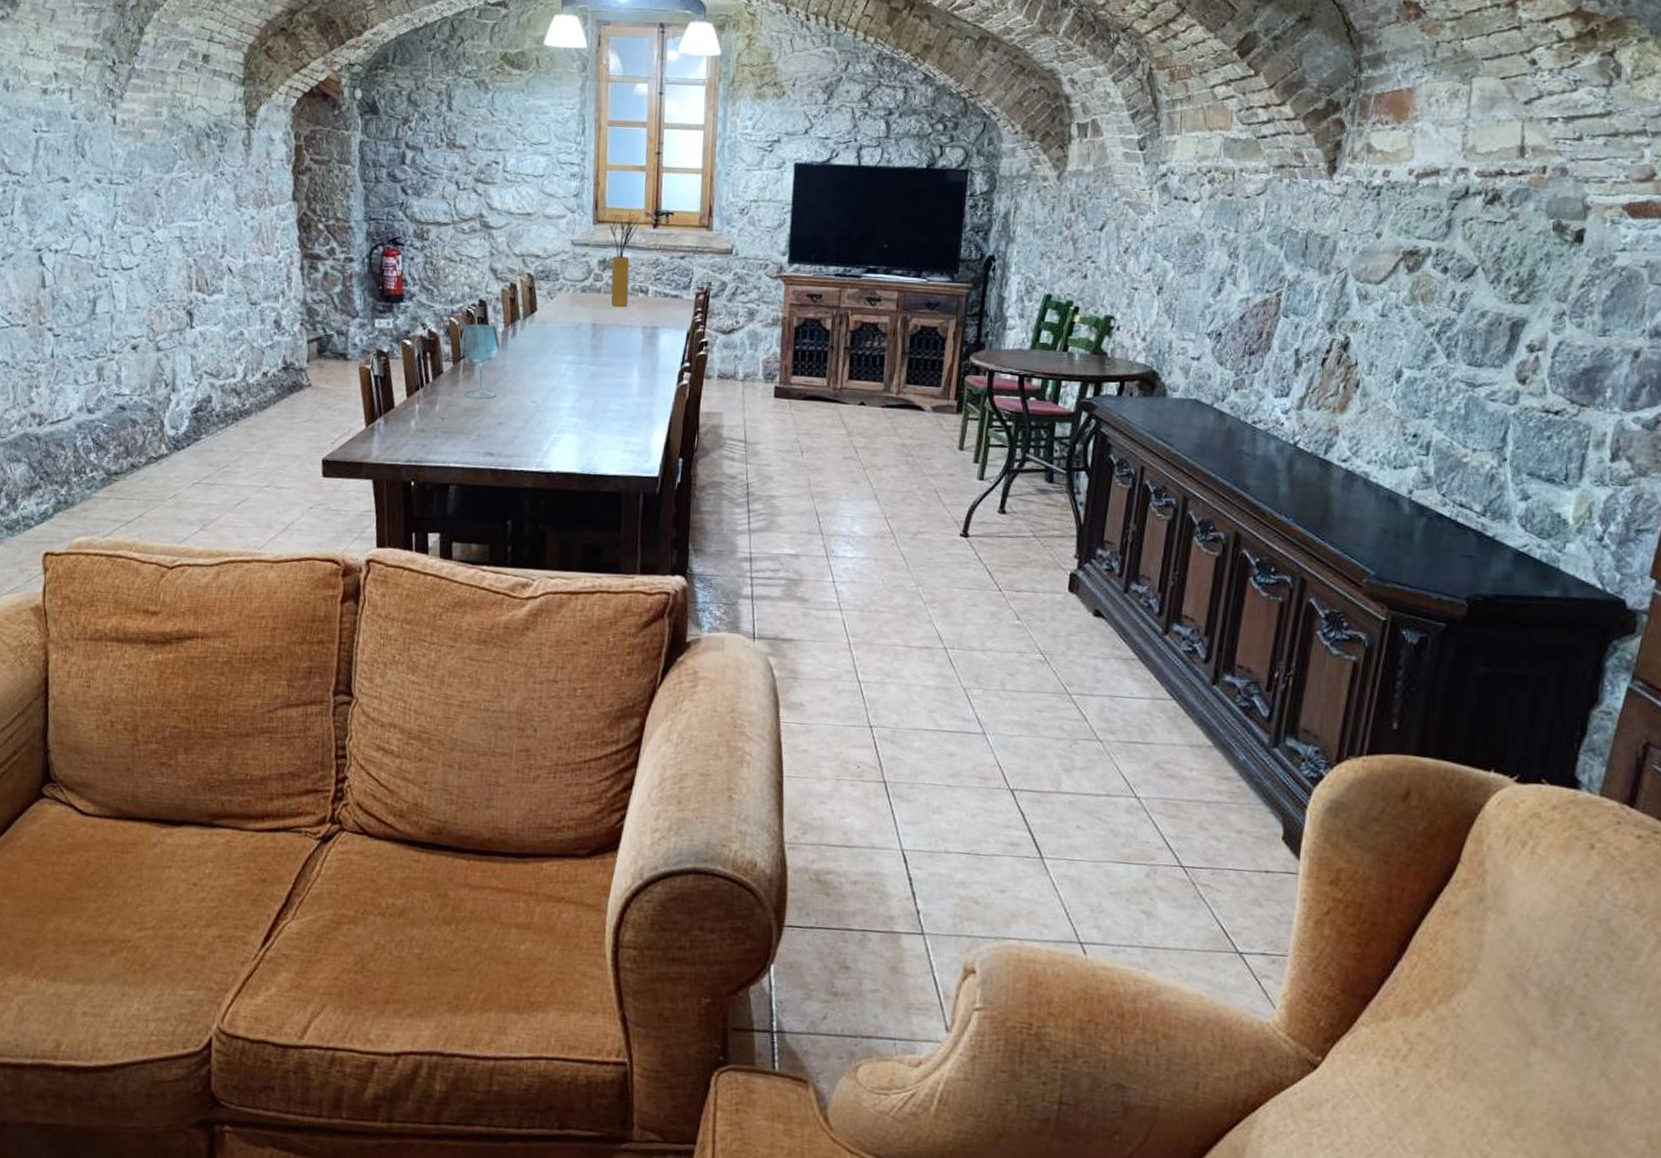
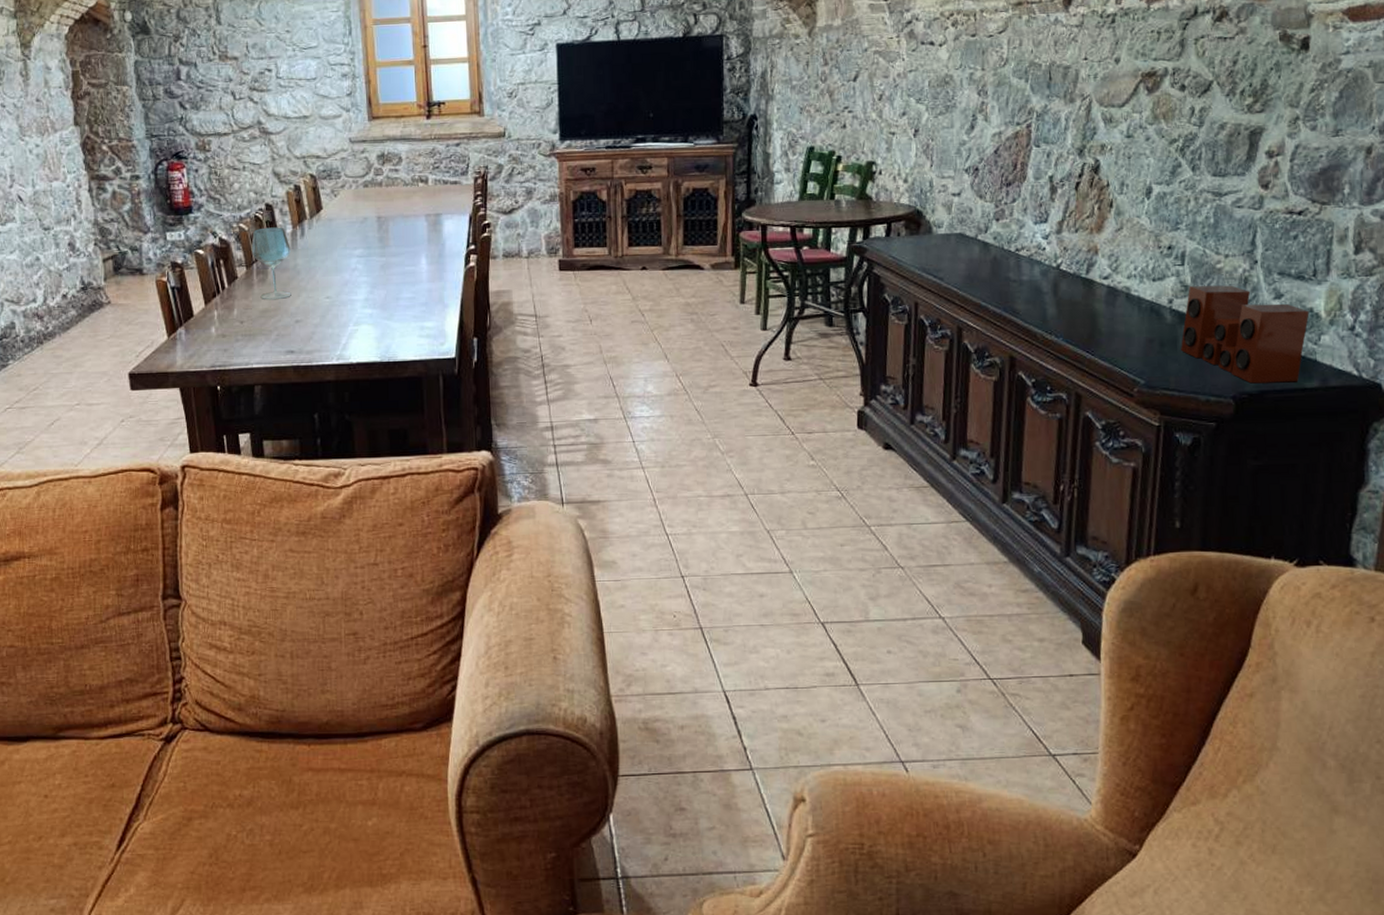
vase: present [610,212,640,308] -> none [385,105,413,199]
speaker: none [1417,477,1556,591] -> present [1181,285,1309,384]

